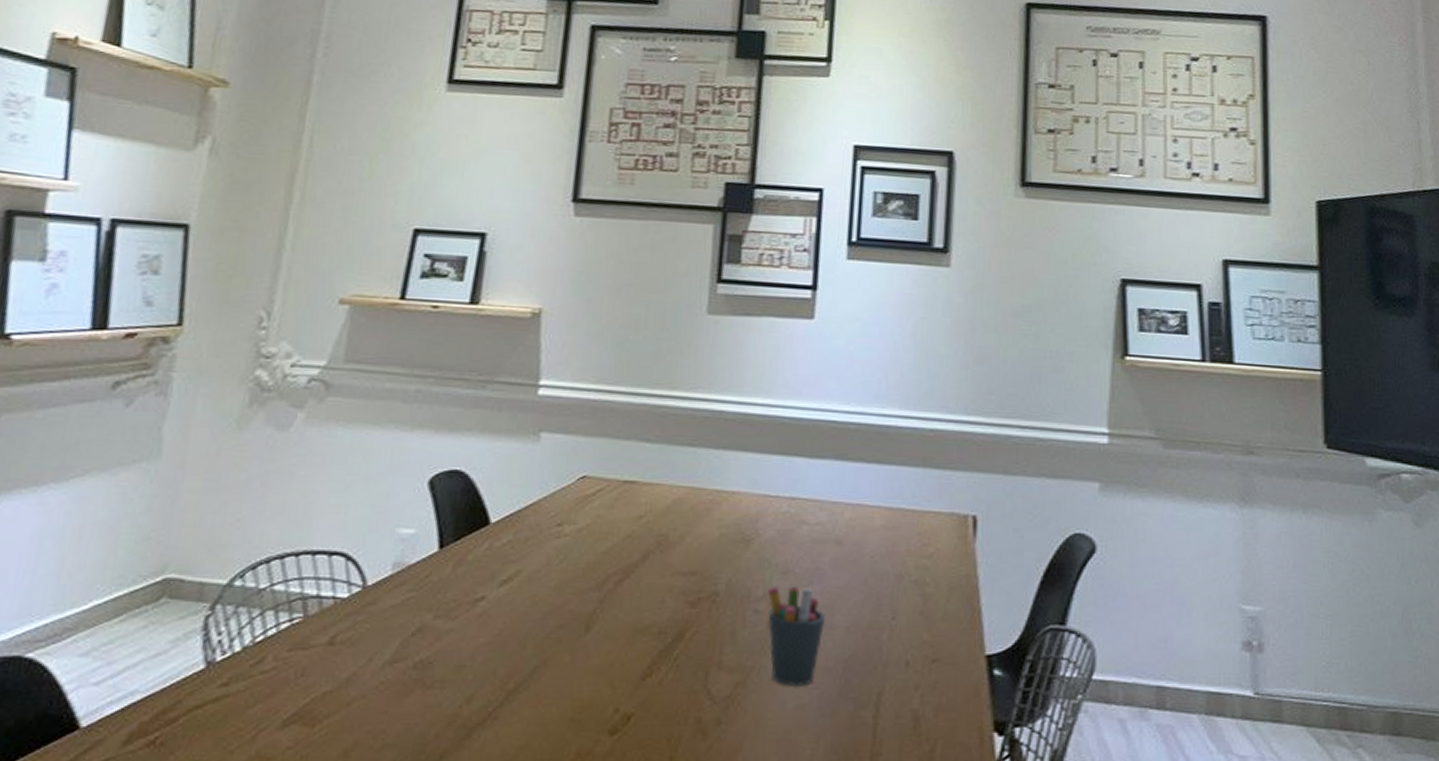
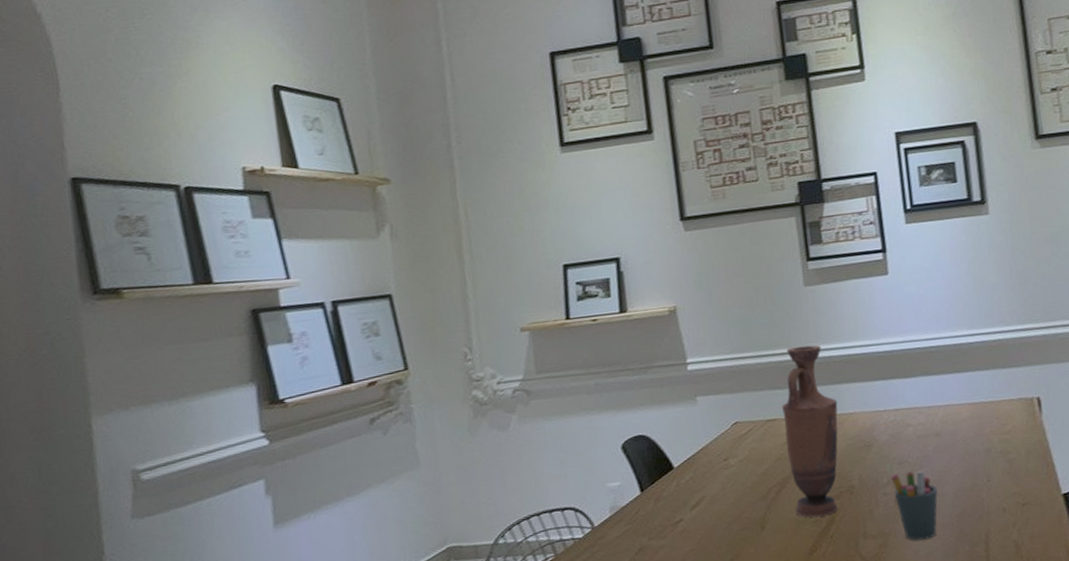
vase: none [634,389,719,628] -> present [782,344,838,518]

